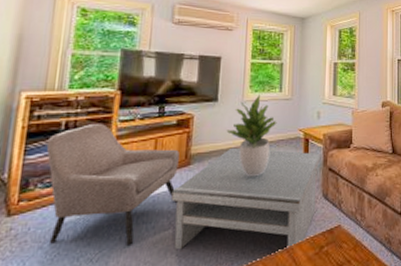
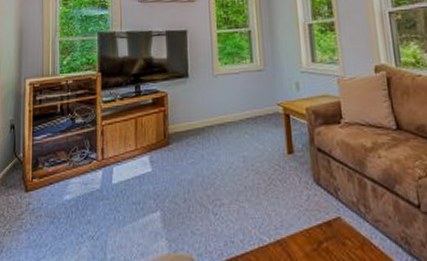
armchair: present [46,123,180,245] -> none [48,104,161,225]
coffee table: present [171,147,321,250] -> none [155,126,308,241]
potted plant: present [226,93,277,177] -> none [200,66,252,158]

